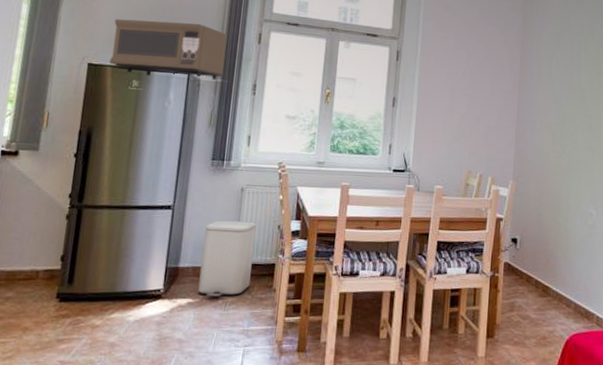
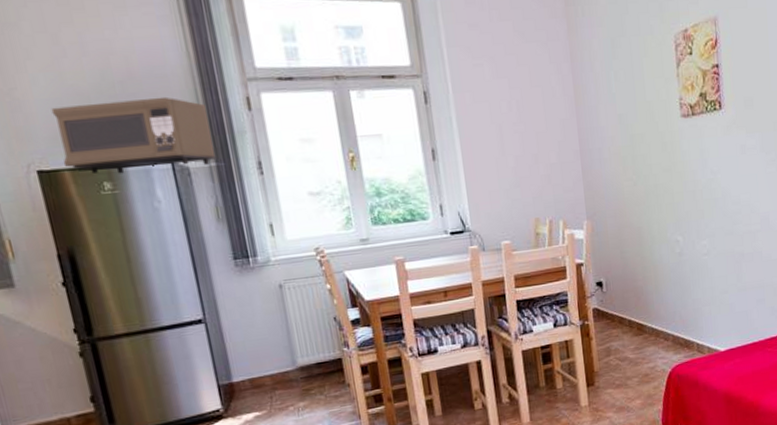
pedal bin: present [198,220,256,297] -> none [249,319,320,407]

